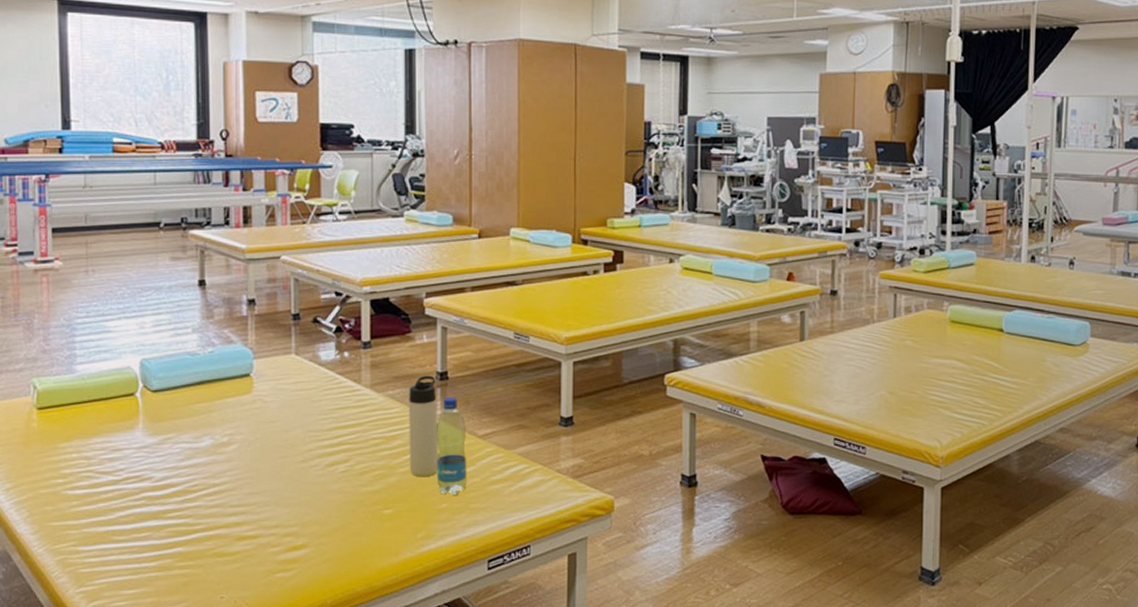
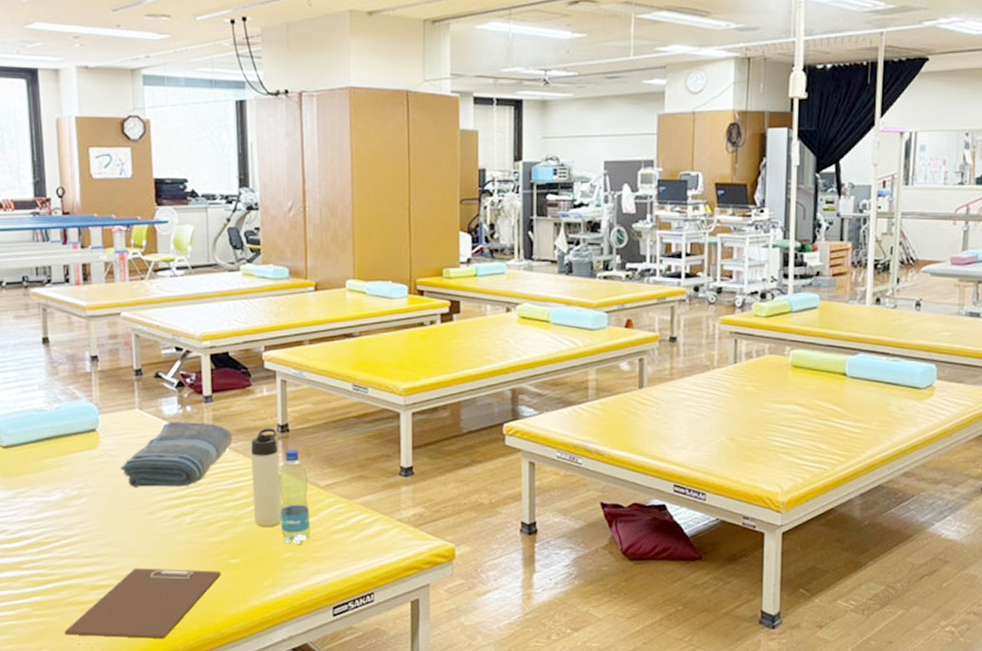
clipboard: none [207,518,373,592] -> present [64,568,221,639]
towel: none [274,368,390,434] -> present [121,422,232,487]

